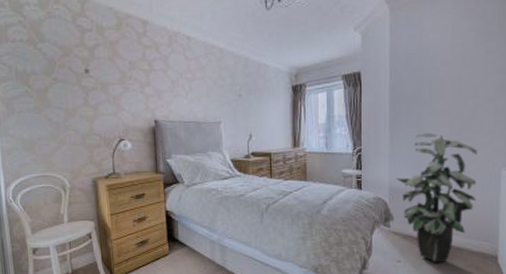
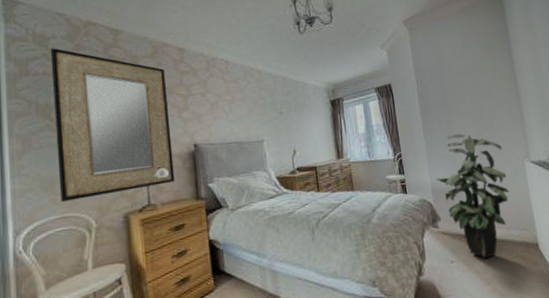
home mirror: none [25,15,137,163] -> present [50,48,175,203]

